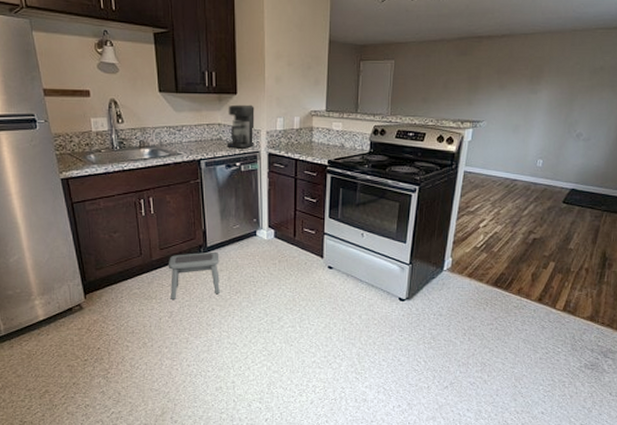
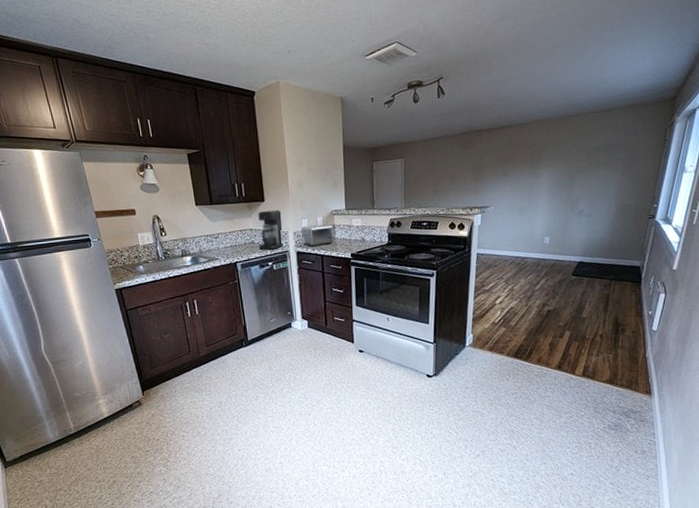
step stool: present [168,251,220,299] -> none [214,344,263,391]
toaster: none [277,125,310,149] -> present [302,224,334,247]

